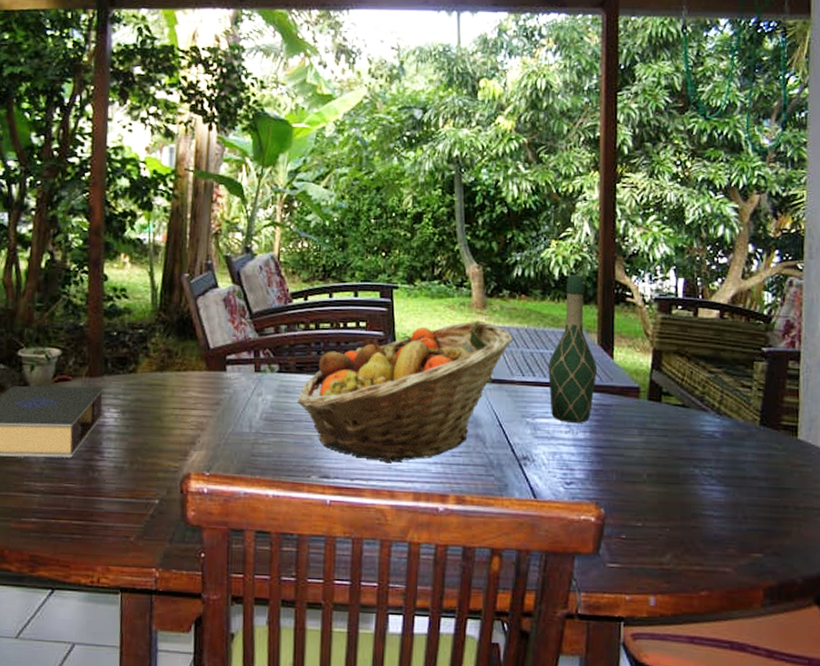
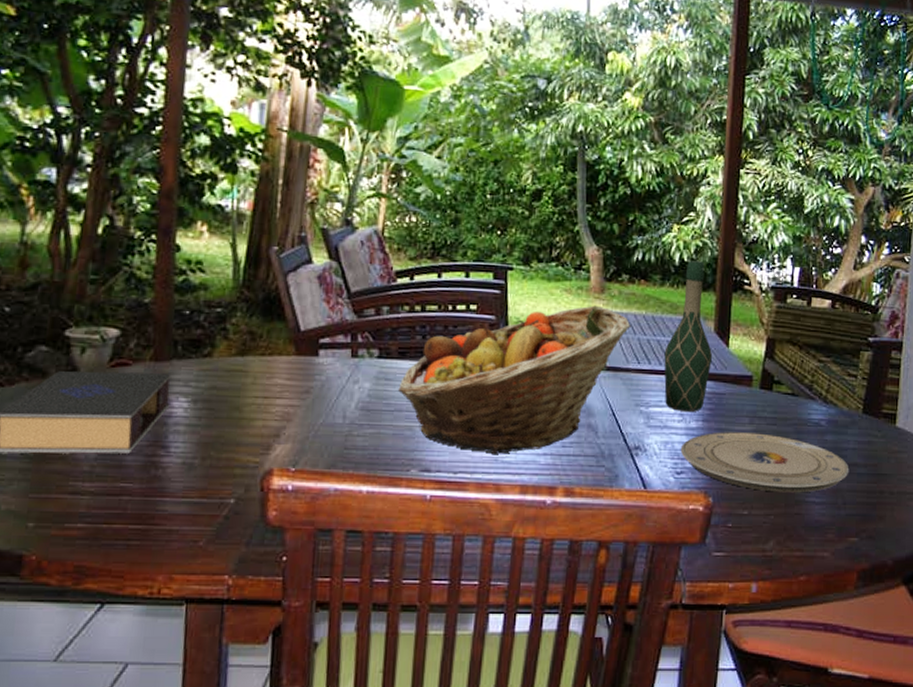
plate: none [569,443,749,506] -> present [680,432,850,493]

